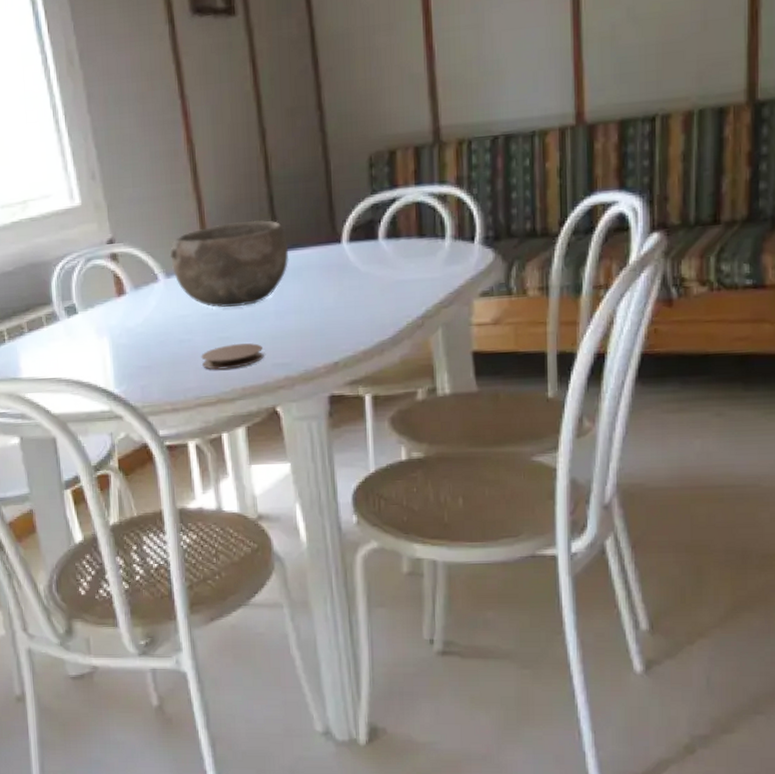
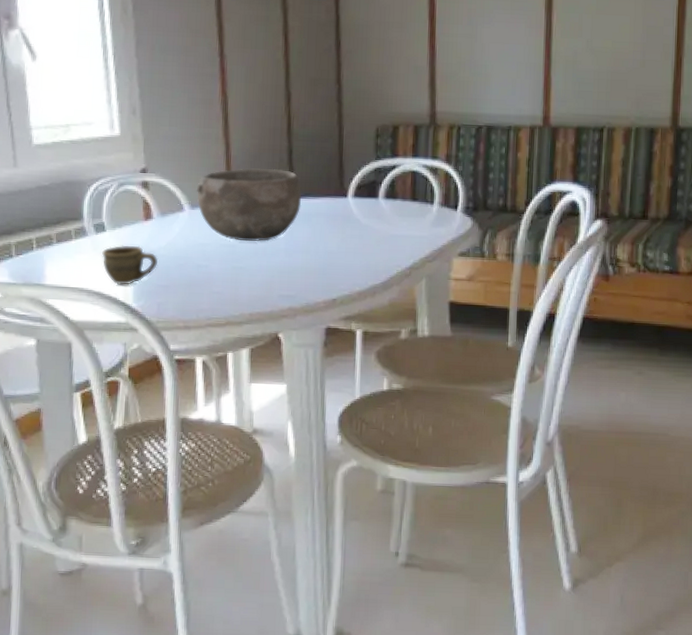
cup: none [75,325,137,371] -> present [101,245,159,285]
coaster: present [201,343,264,370] -> none [215,273,272,296]

